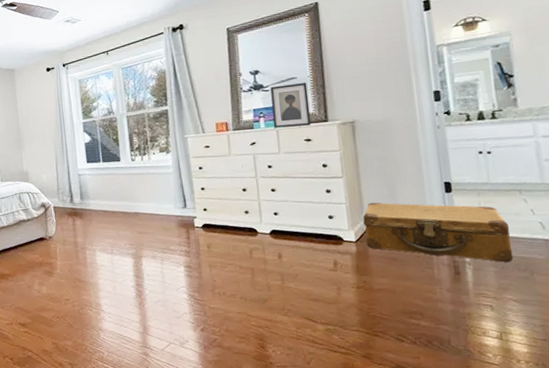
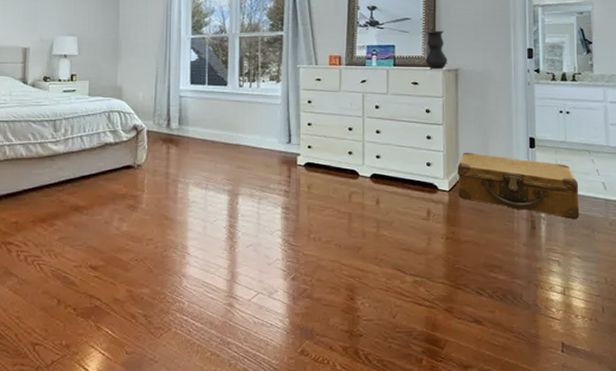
picture frame: present [270,82,312,128] -> none [384,24,420,69]
vase: none [314,84,342,125] -> present [425,30,448,70]

